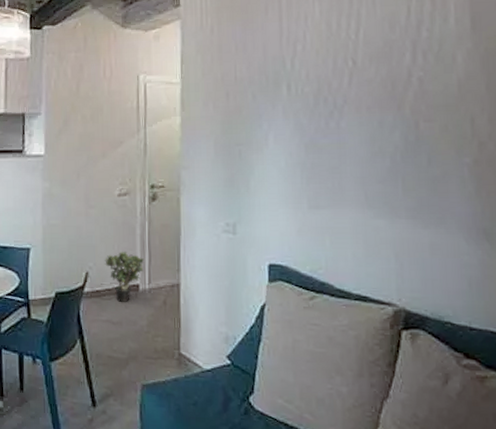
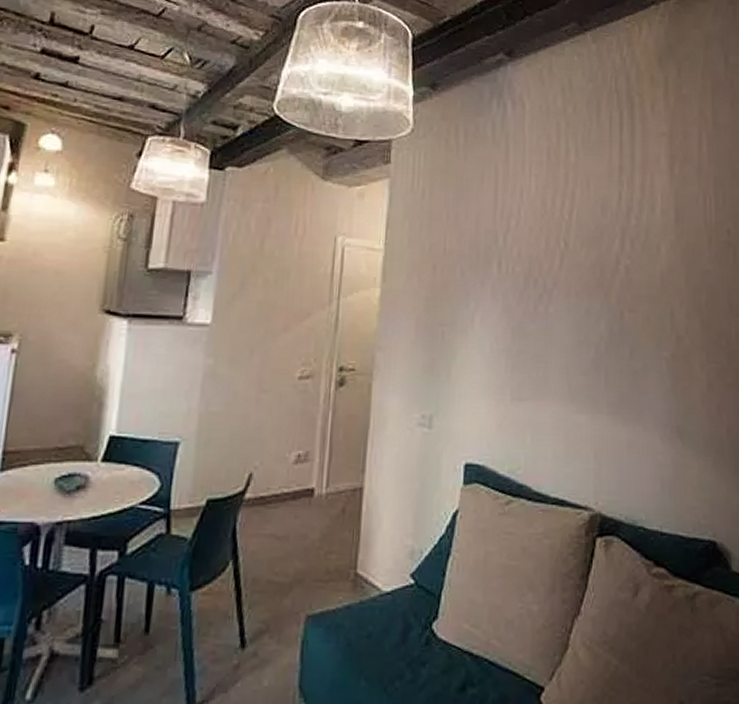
potted plant: present [105,252,144,302] -> none [274,448,323,511]

